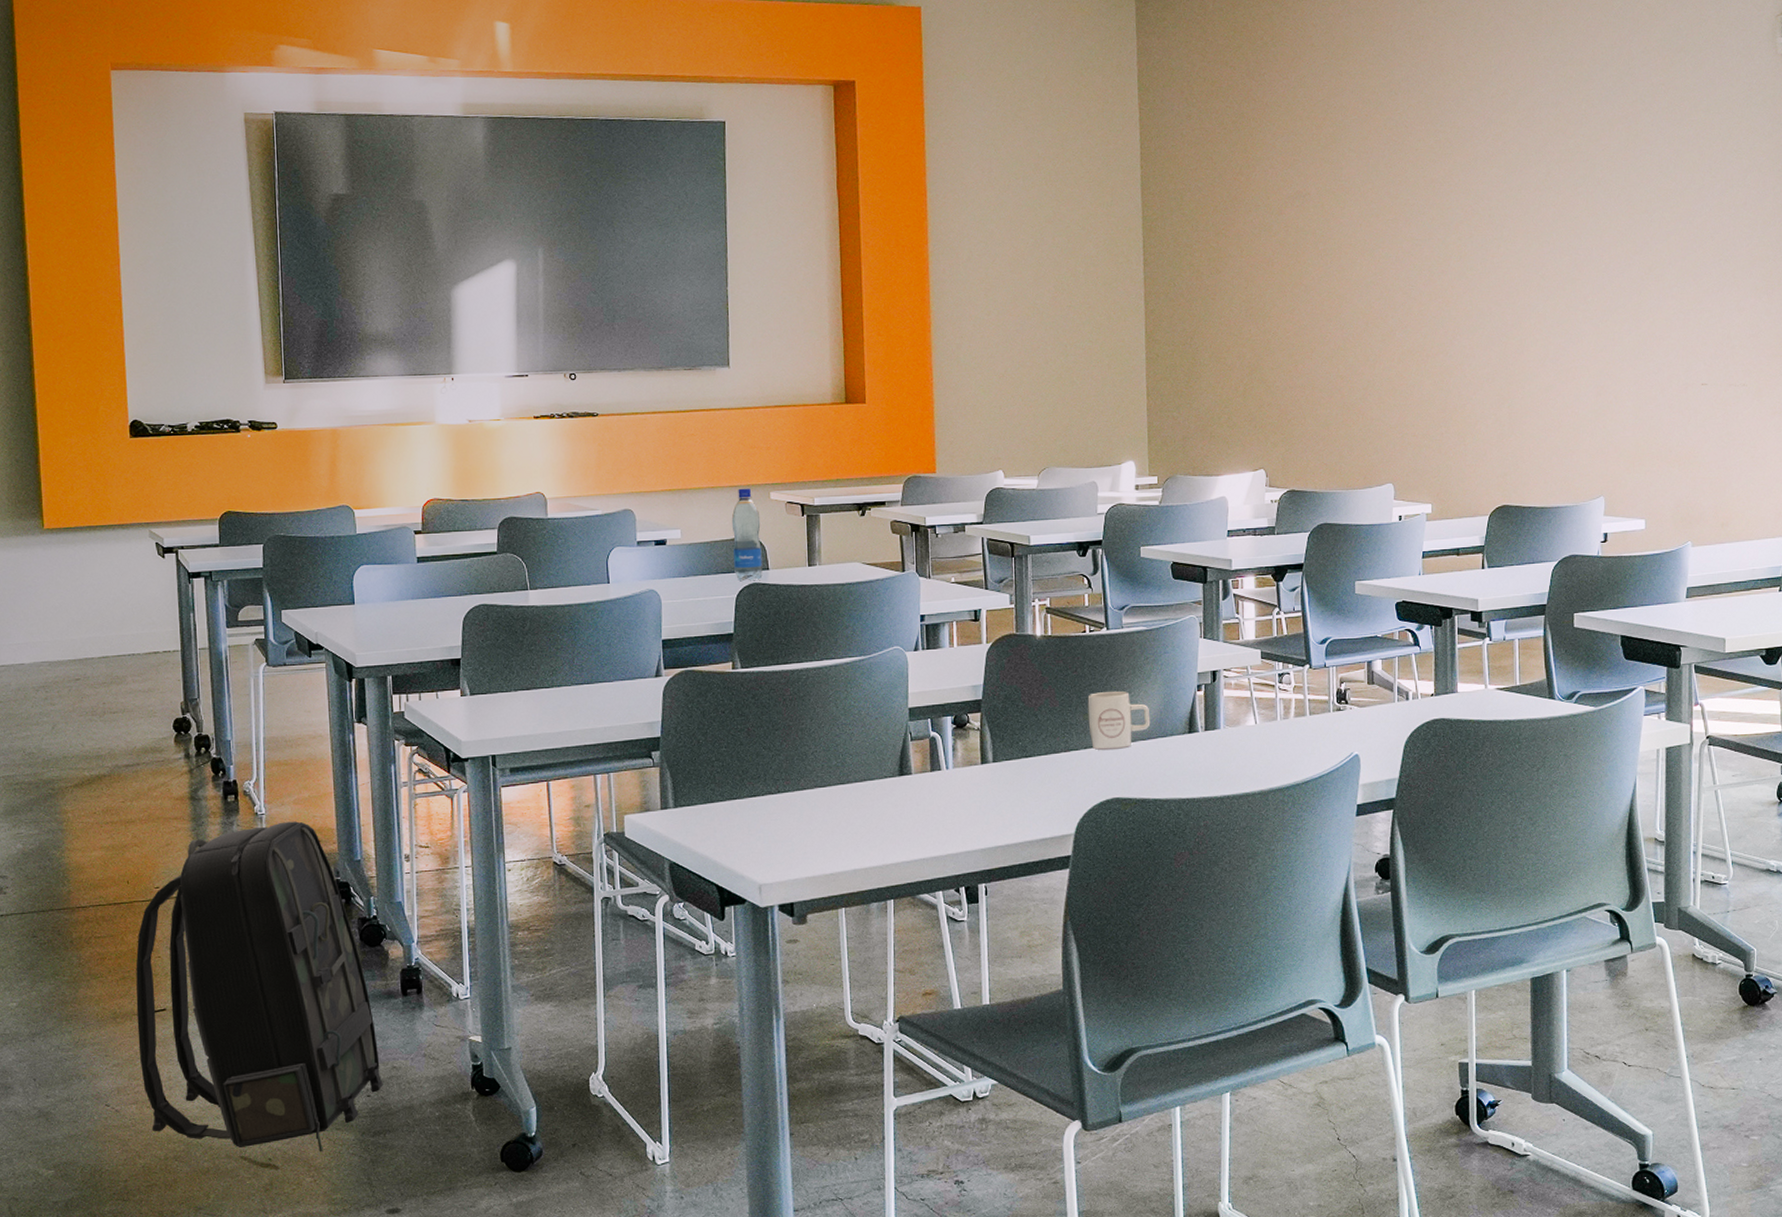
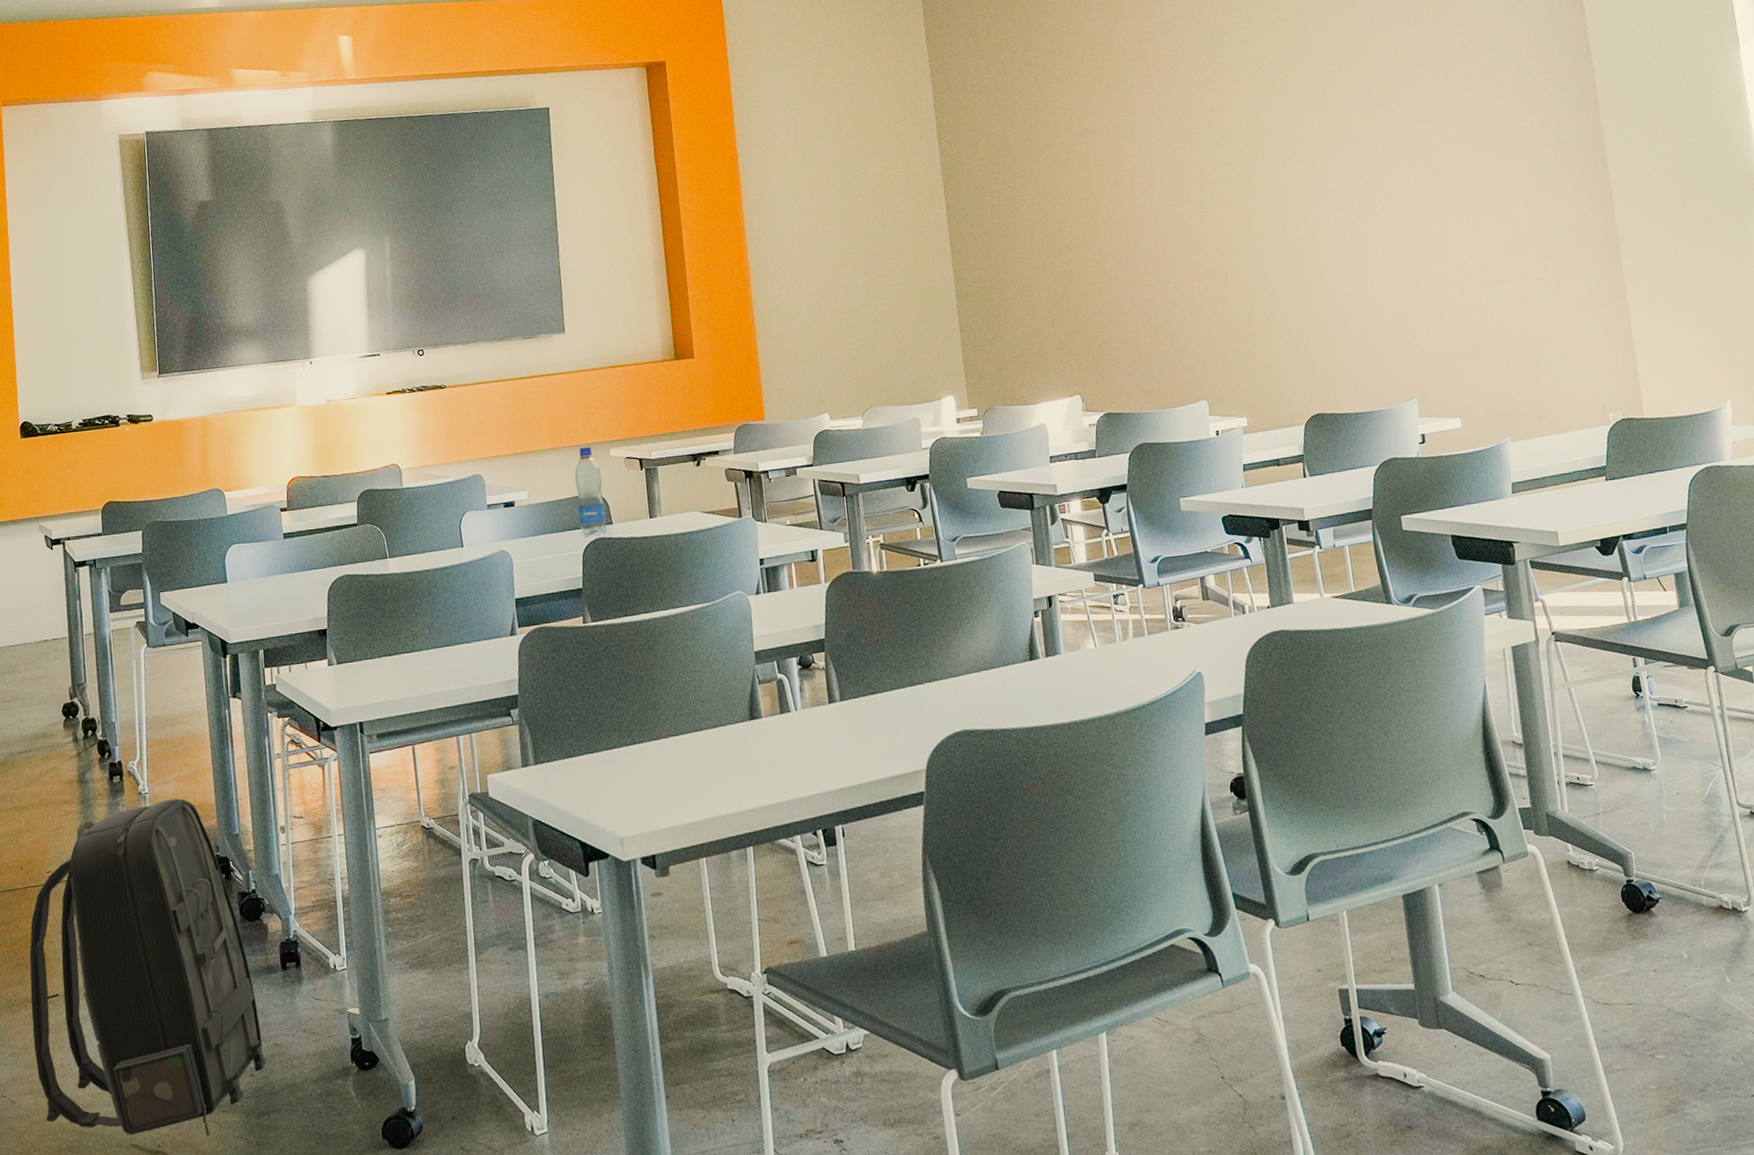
mug: present [1087,690,1151,751] -> none [927,621,992,683]

